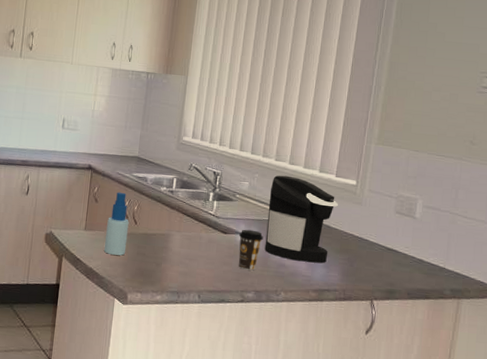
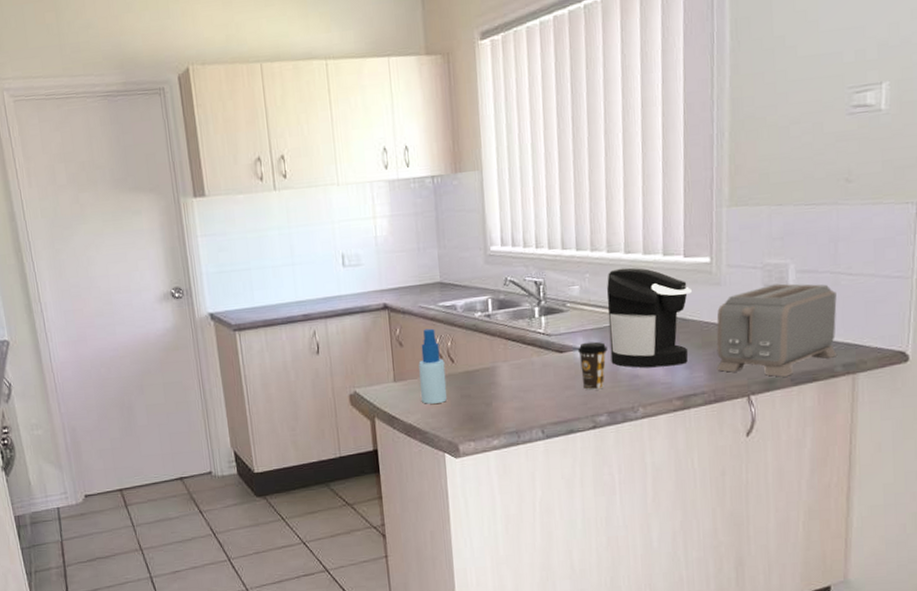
toaster: none [349,212,453,290] -> present [716,283,837,377]

